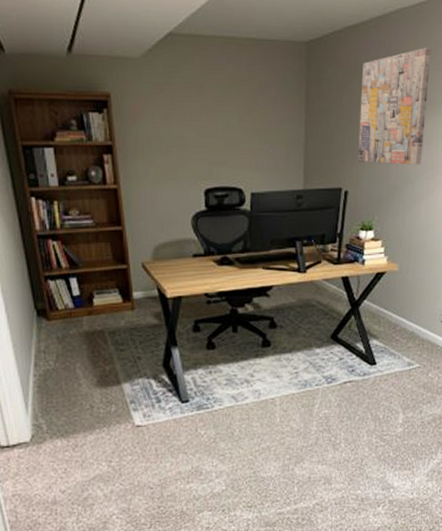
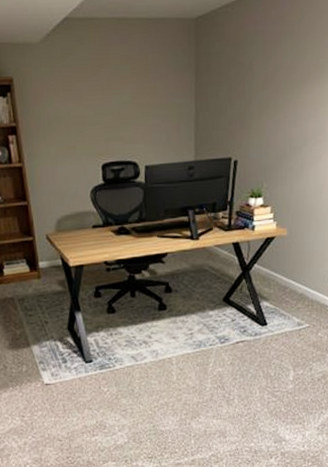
wall art: present [358,48,432,165] -> none [246,17,318,133]

